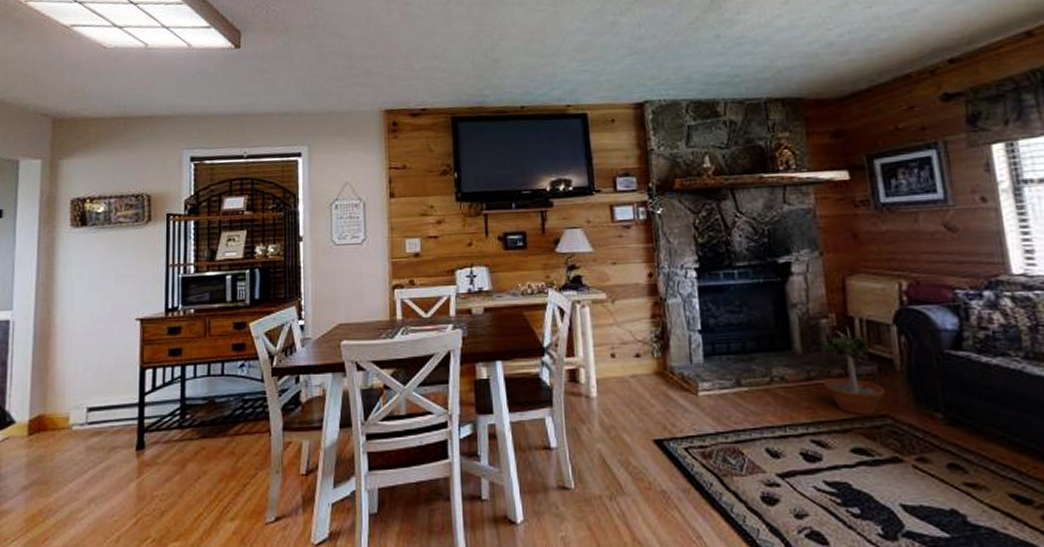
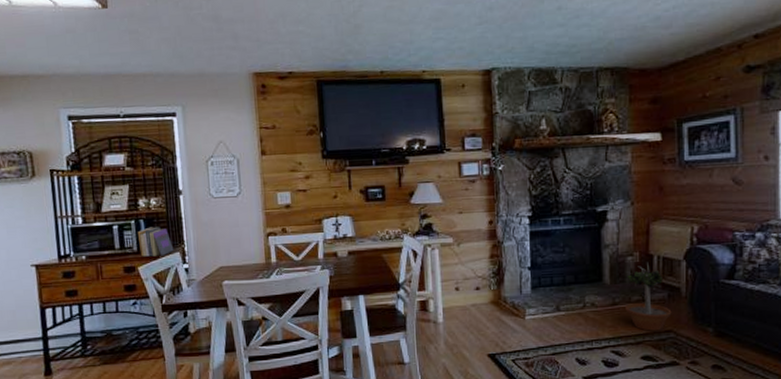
books: none [251,277,290,311] -> present [137,226,174,257]

